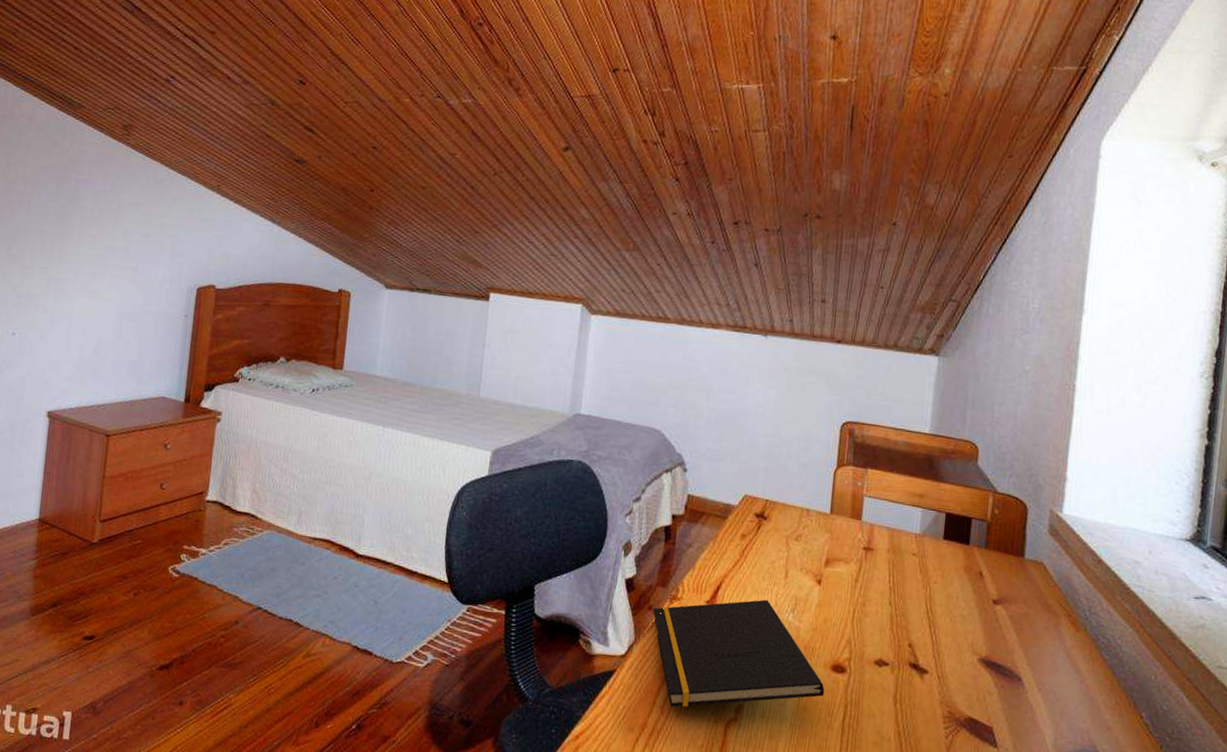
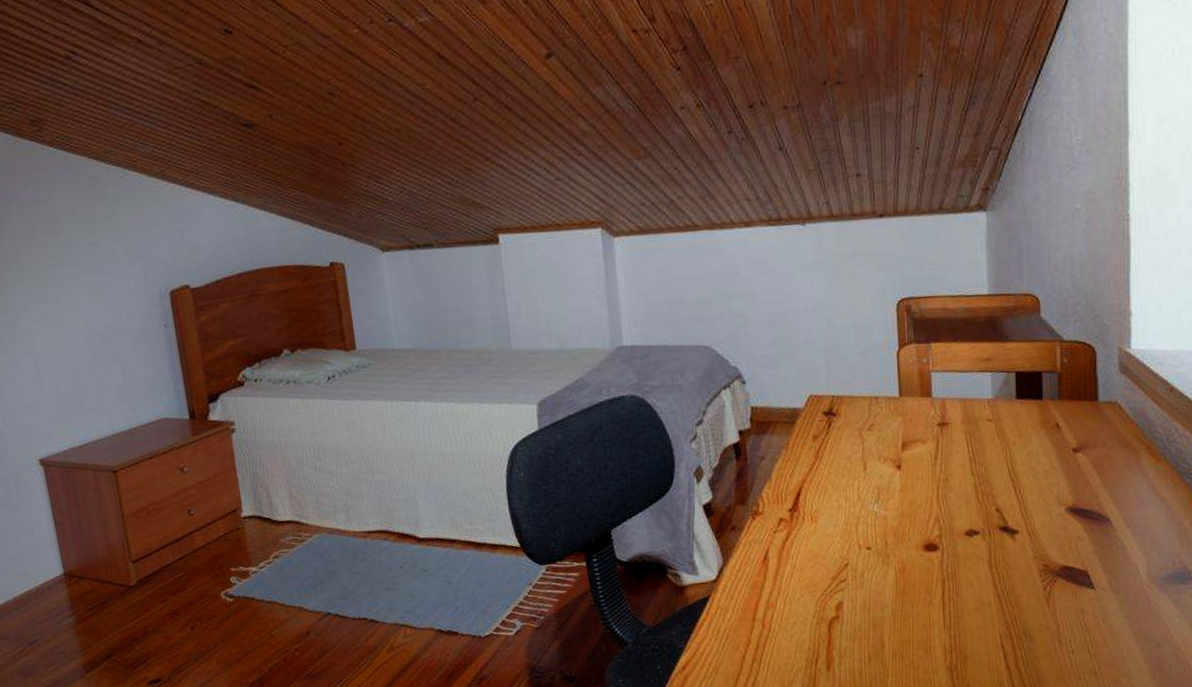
notepad: present [653,599,825,707] -> none [736,495,921,619]

